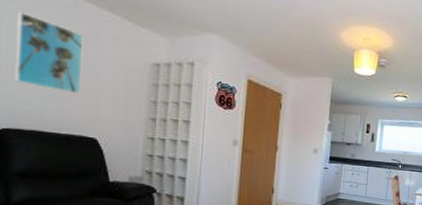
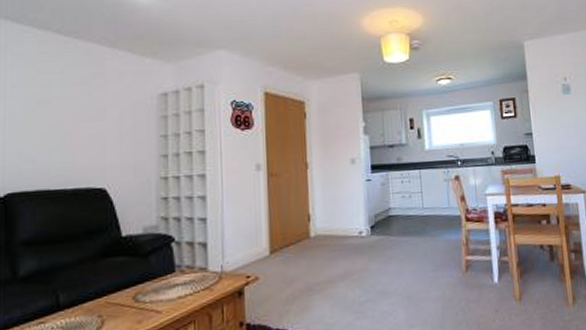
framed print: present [15,12,84,94] -> none [19,66,87,143]

